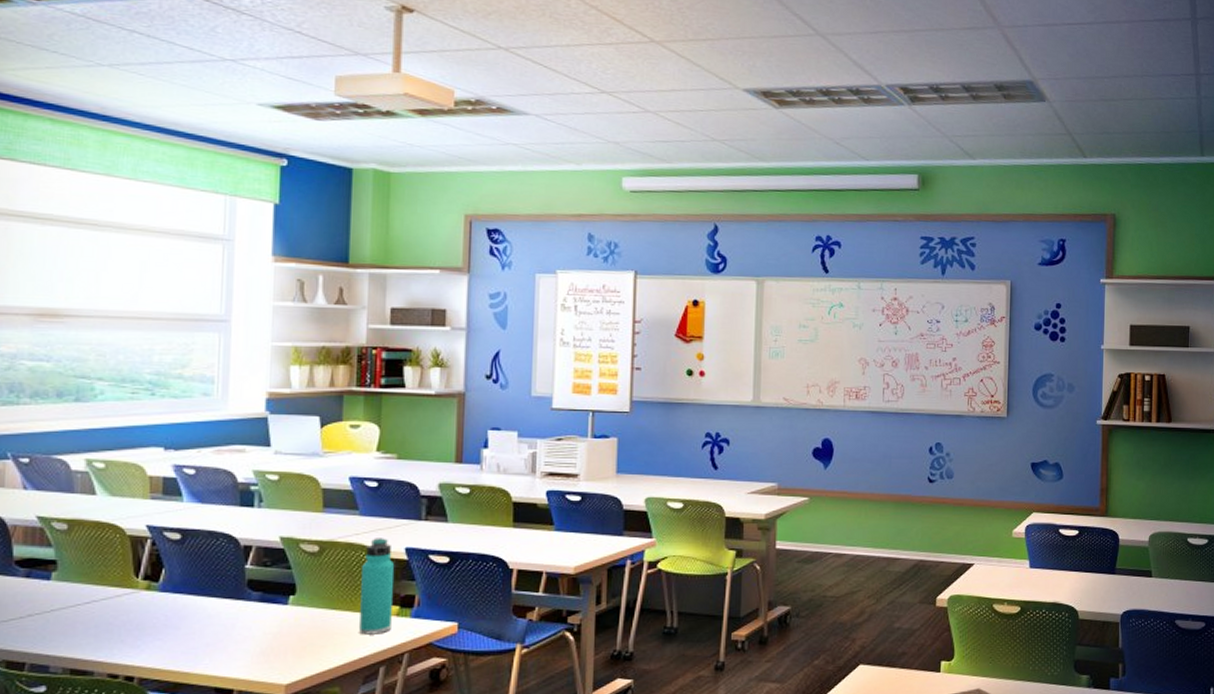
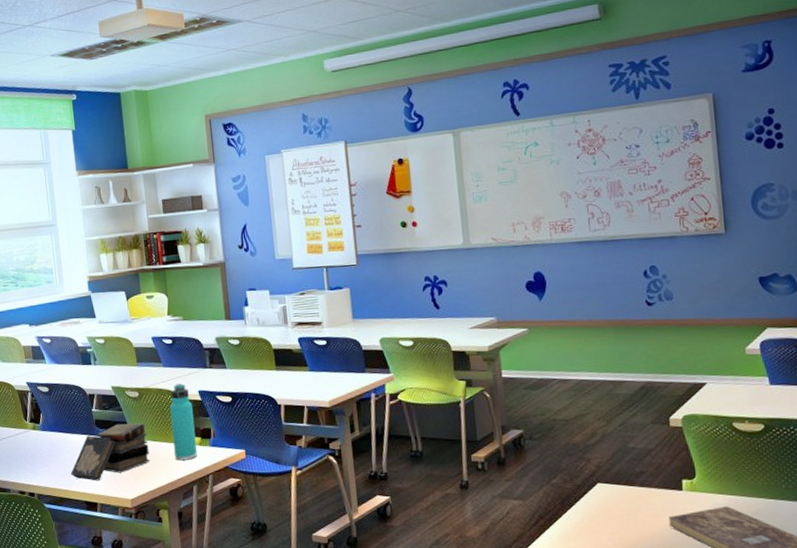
book: none [198,585,324,661] -> present [71,423,150,481]

